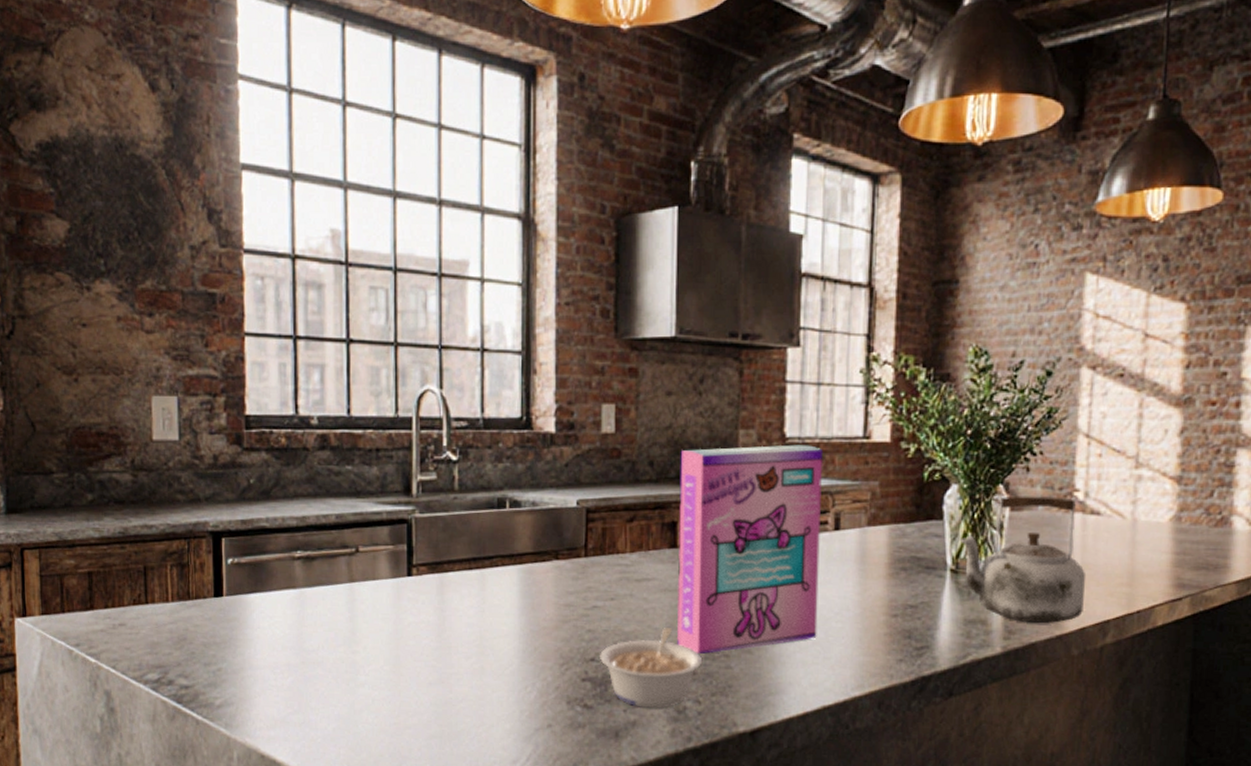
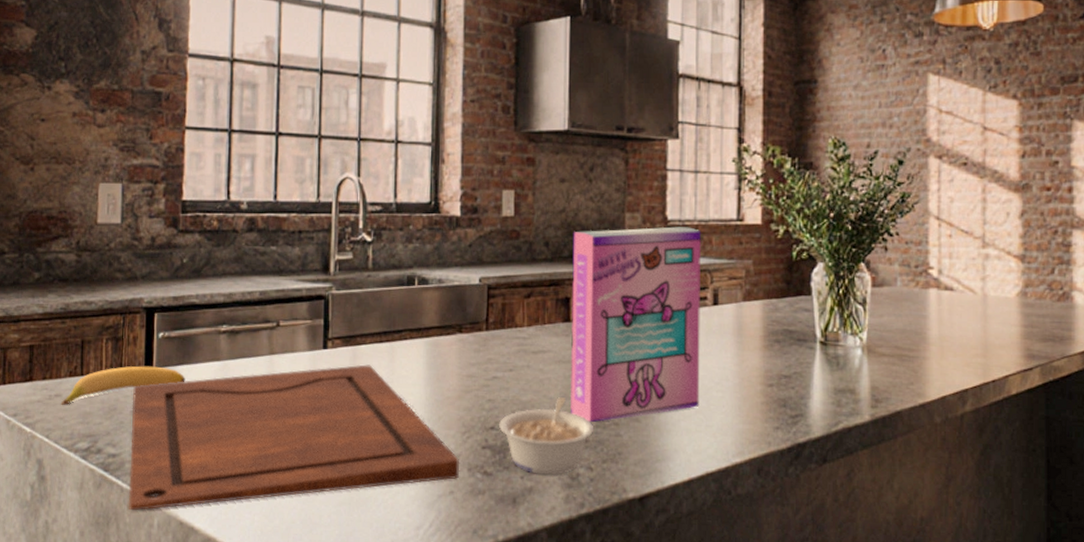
banana: none [126,593,259,635] -> present [61,366,186,405]
cutting board: none [202,592,558,744] -> present [128,364,460,511]
kettle: present [959,494,1085,624] -> none [827,271,943,393]

